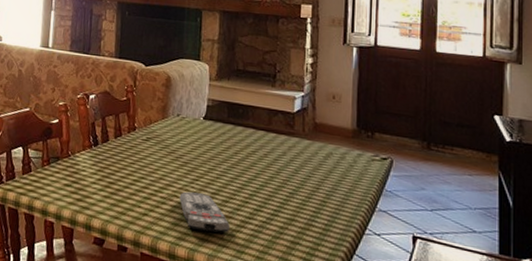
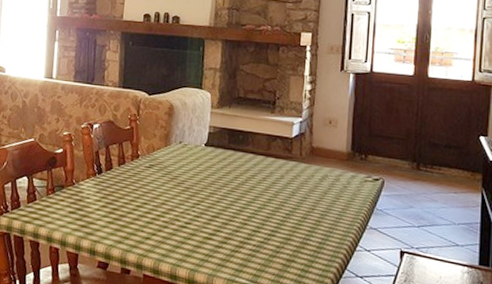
remote control: present [179,191,230,233] -> none [180,215,229,254]

